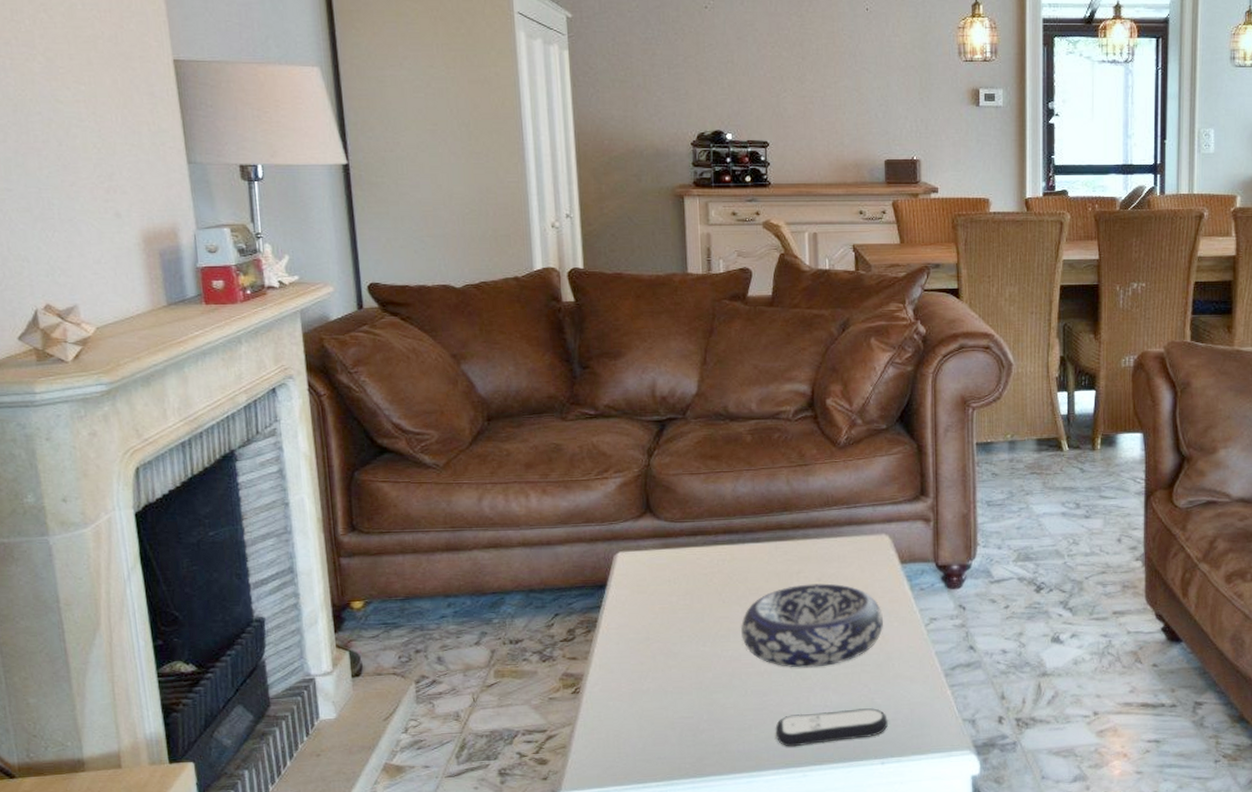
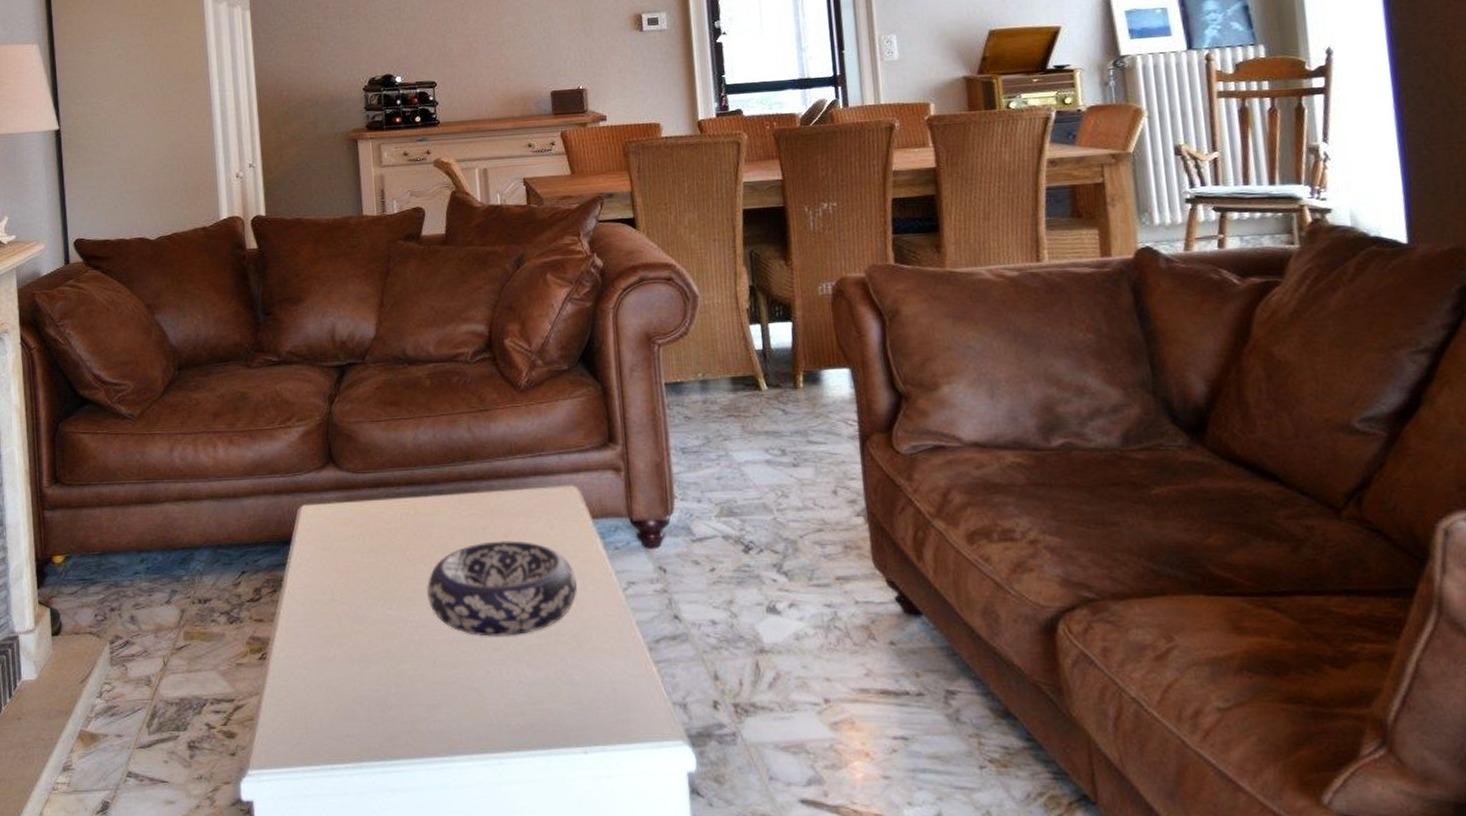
remote control: present [775,708,888,747] -> none [467,686,589,729]

